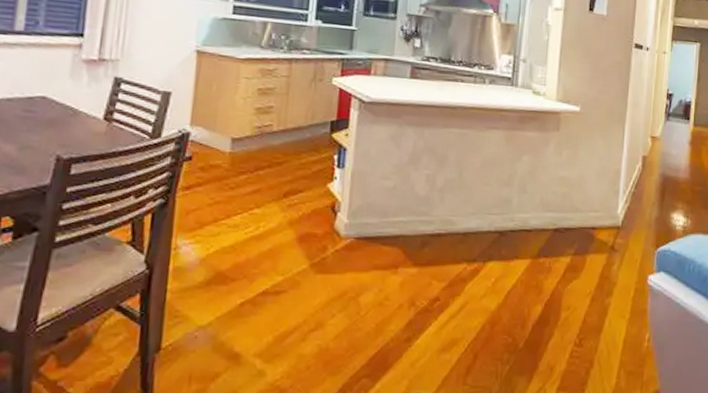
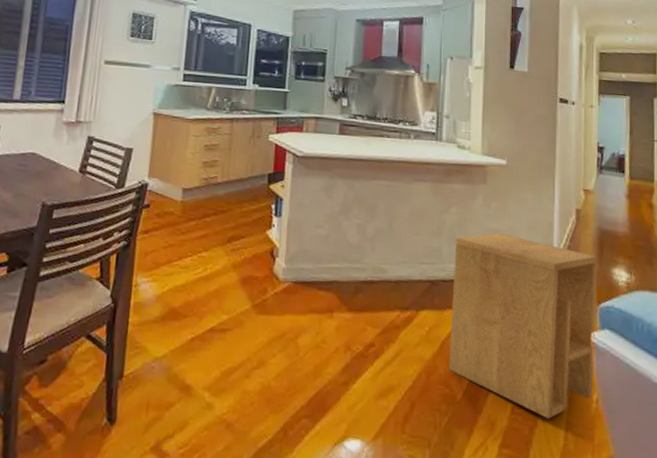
side table: none [513,181,659,360] -> present [449,233,598,419]

